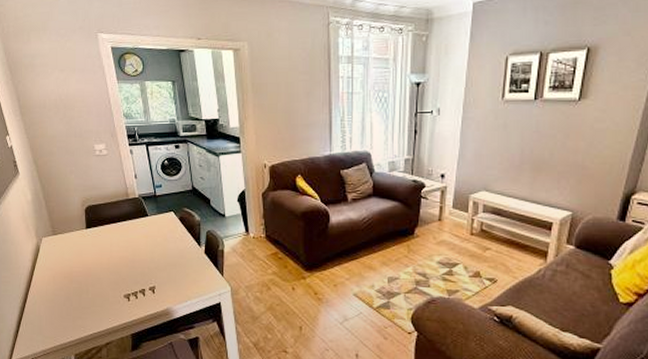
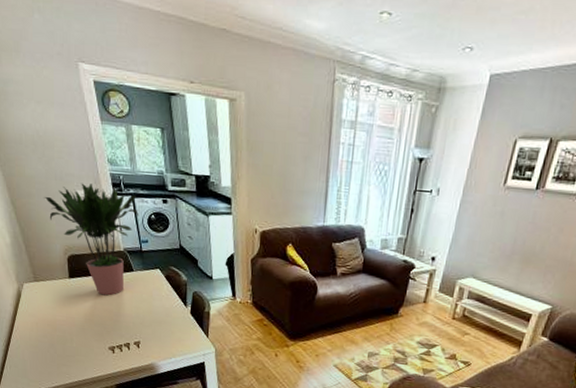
potted plant: none [64,137,153,243] -> present [44,183,140,296]

